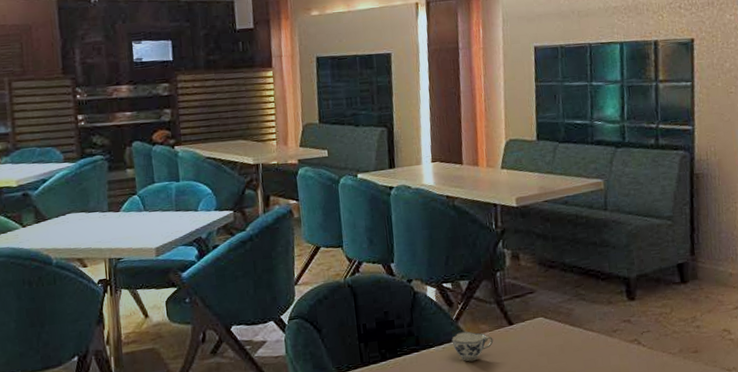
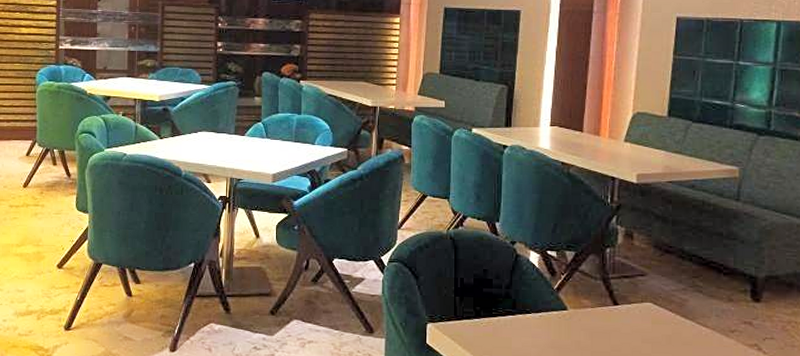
teacup: present [451,331,494,362] -> none [550,303,595,335]

